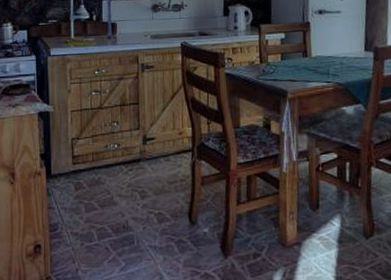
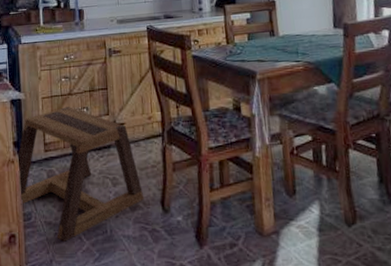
stool: none [43,120,172,252] -> present [16,107,144,242]

